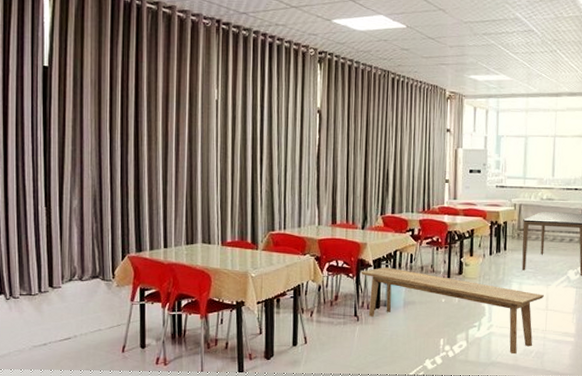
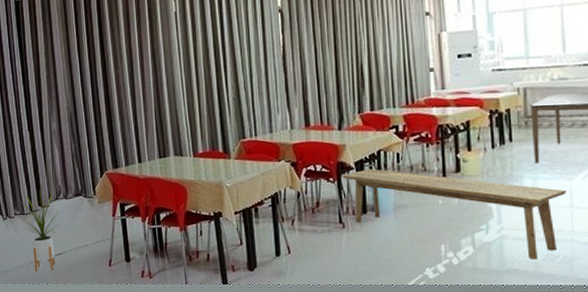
house plant: none [27,269,72,357] -> present [21,190,61,272]

